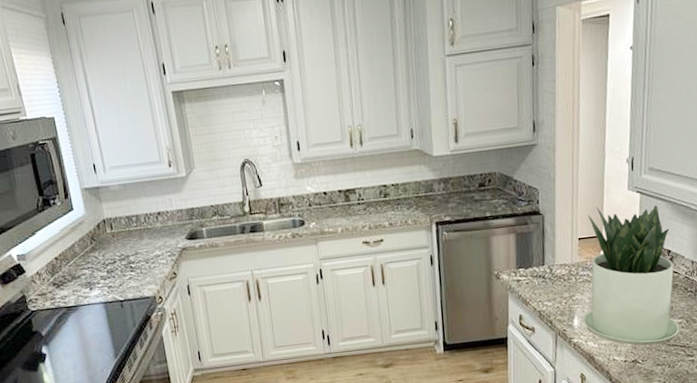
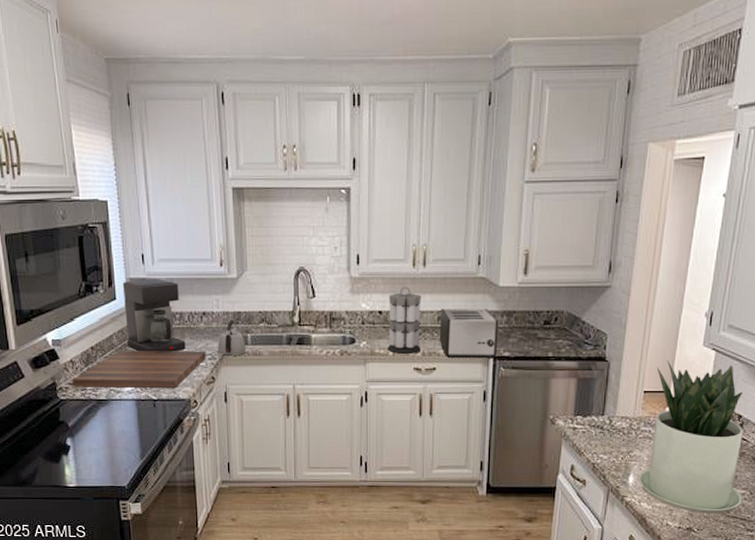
cutting board: none [41,248,166,298] -> present [72,351,206,388]
coffee maker: none [77,185,146,257] -> present [122,279,186,352]
kettle: none [175,216,204,251] -> present [217,319,247,356]
spice rack: none [331,166,367,230] -> present [387,287,421,354]
toaster: none [381,178,438,229] -> present [439,309,499,359]

